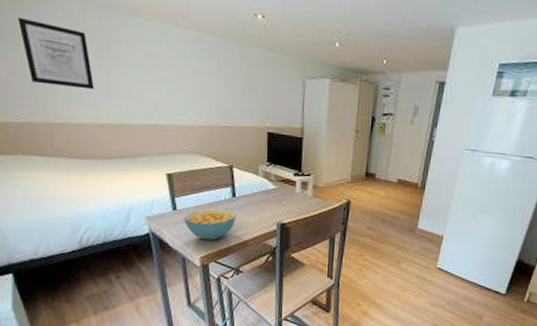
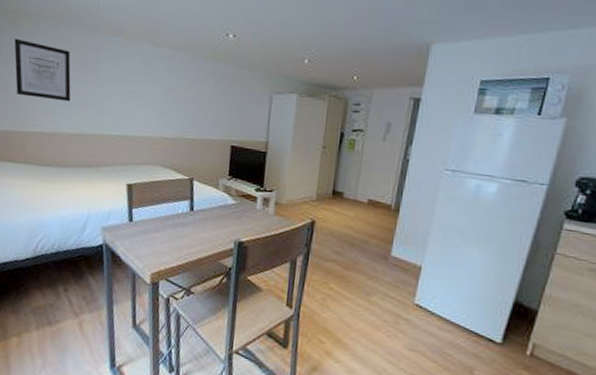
cereal bowl: present [184,207,236,241] -> none [139,220,193,256]

